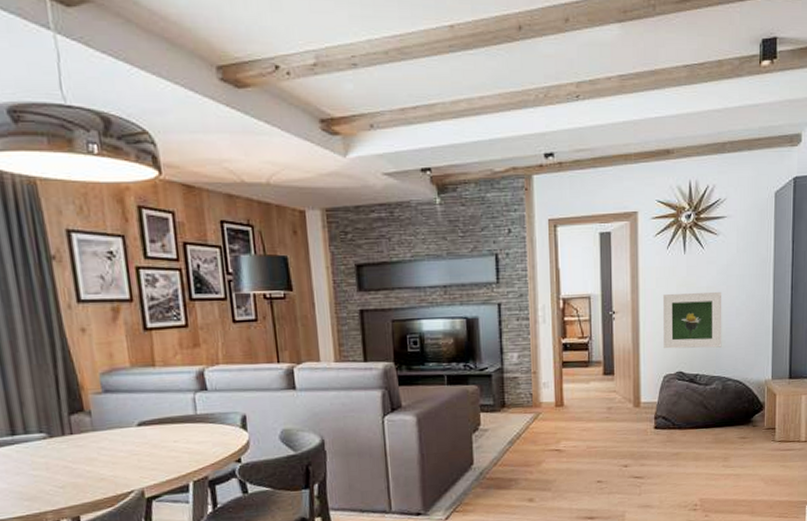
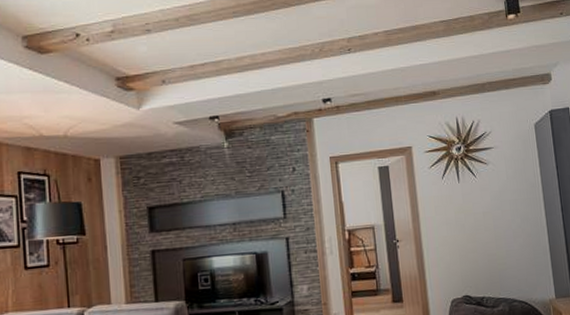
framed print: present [662,291,722,349] -> none [442,216,504,274]

